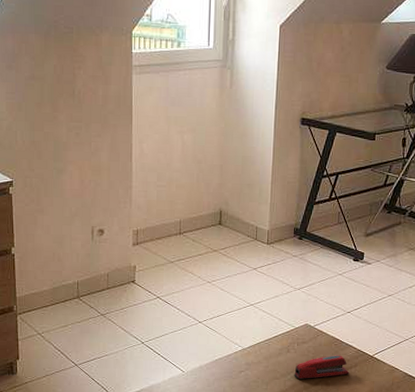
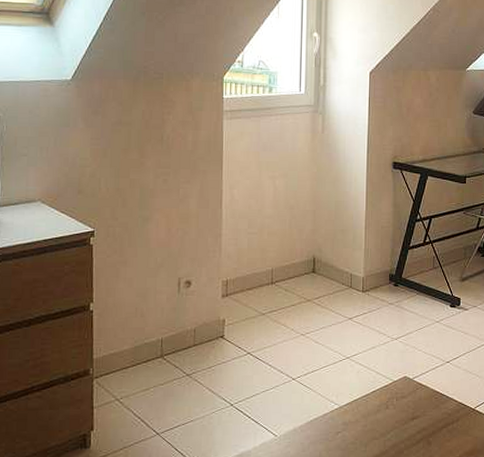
stapler: present [294,355,350,379] -> none [394,409,452,438]

